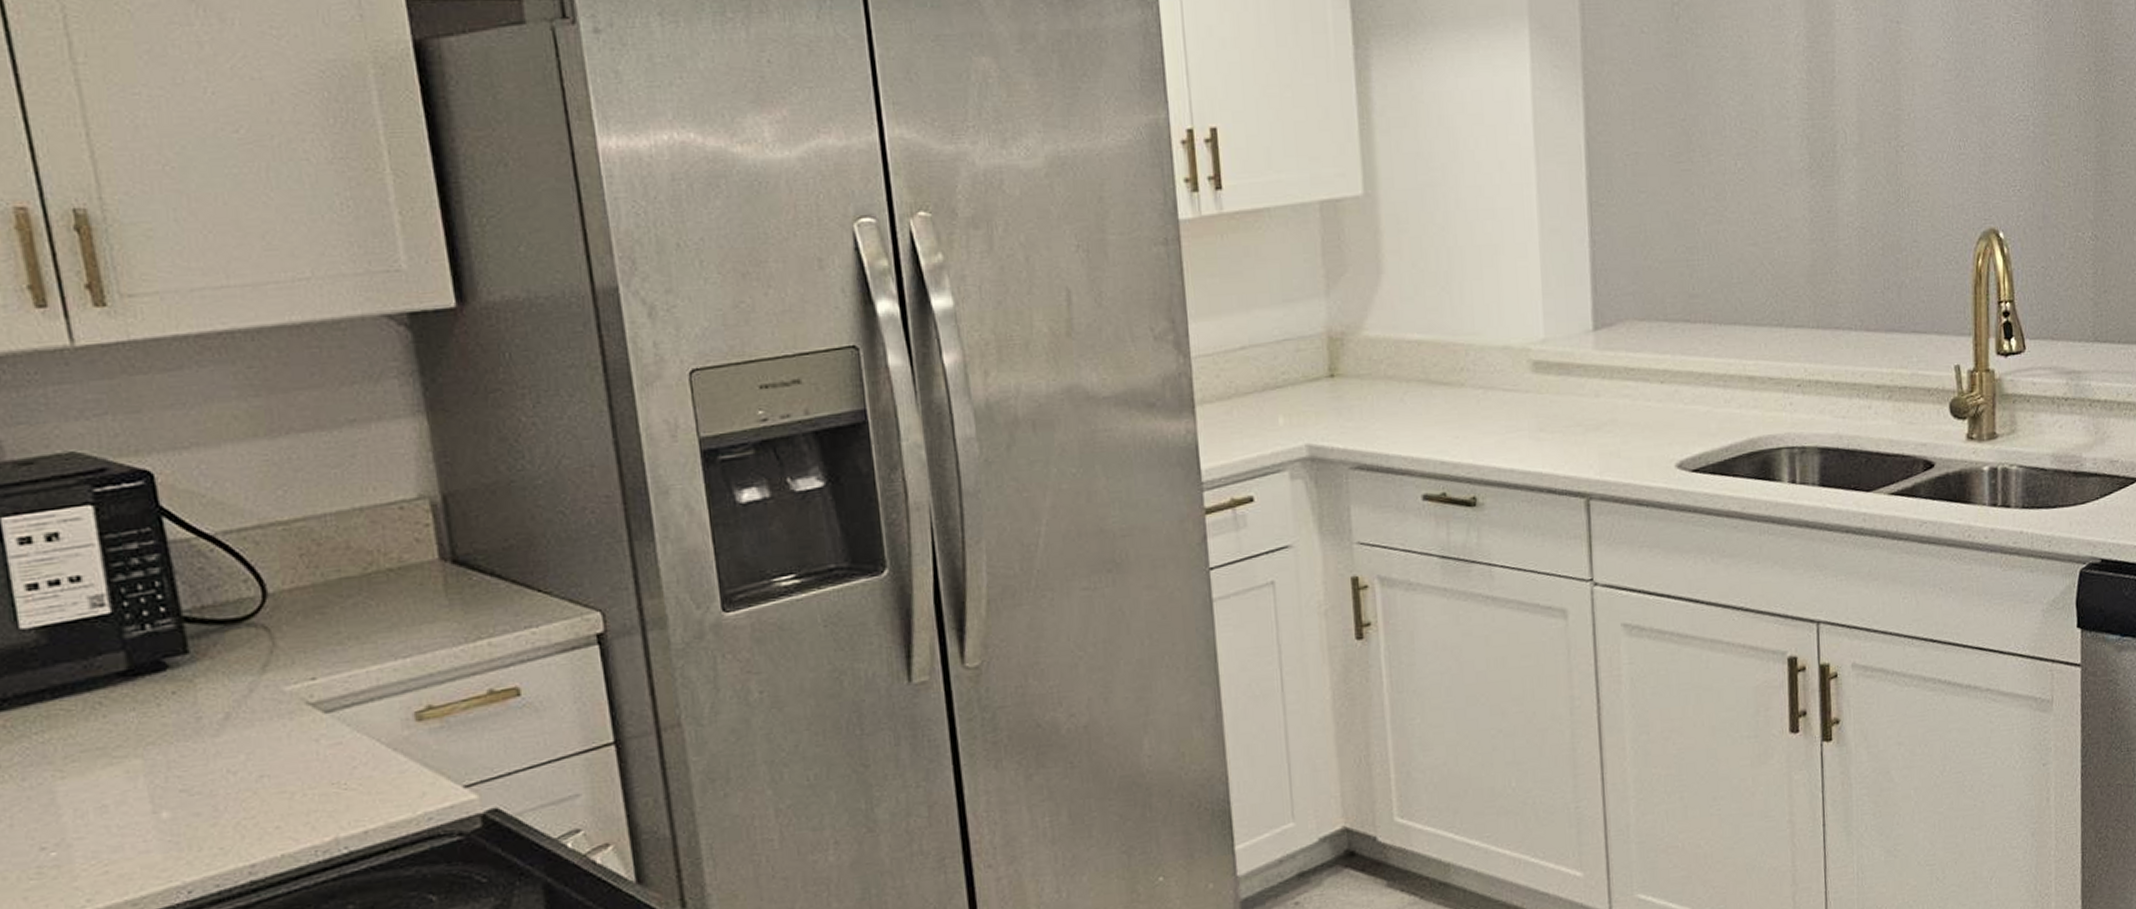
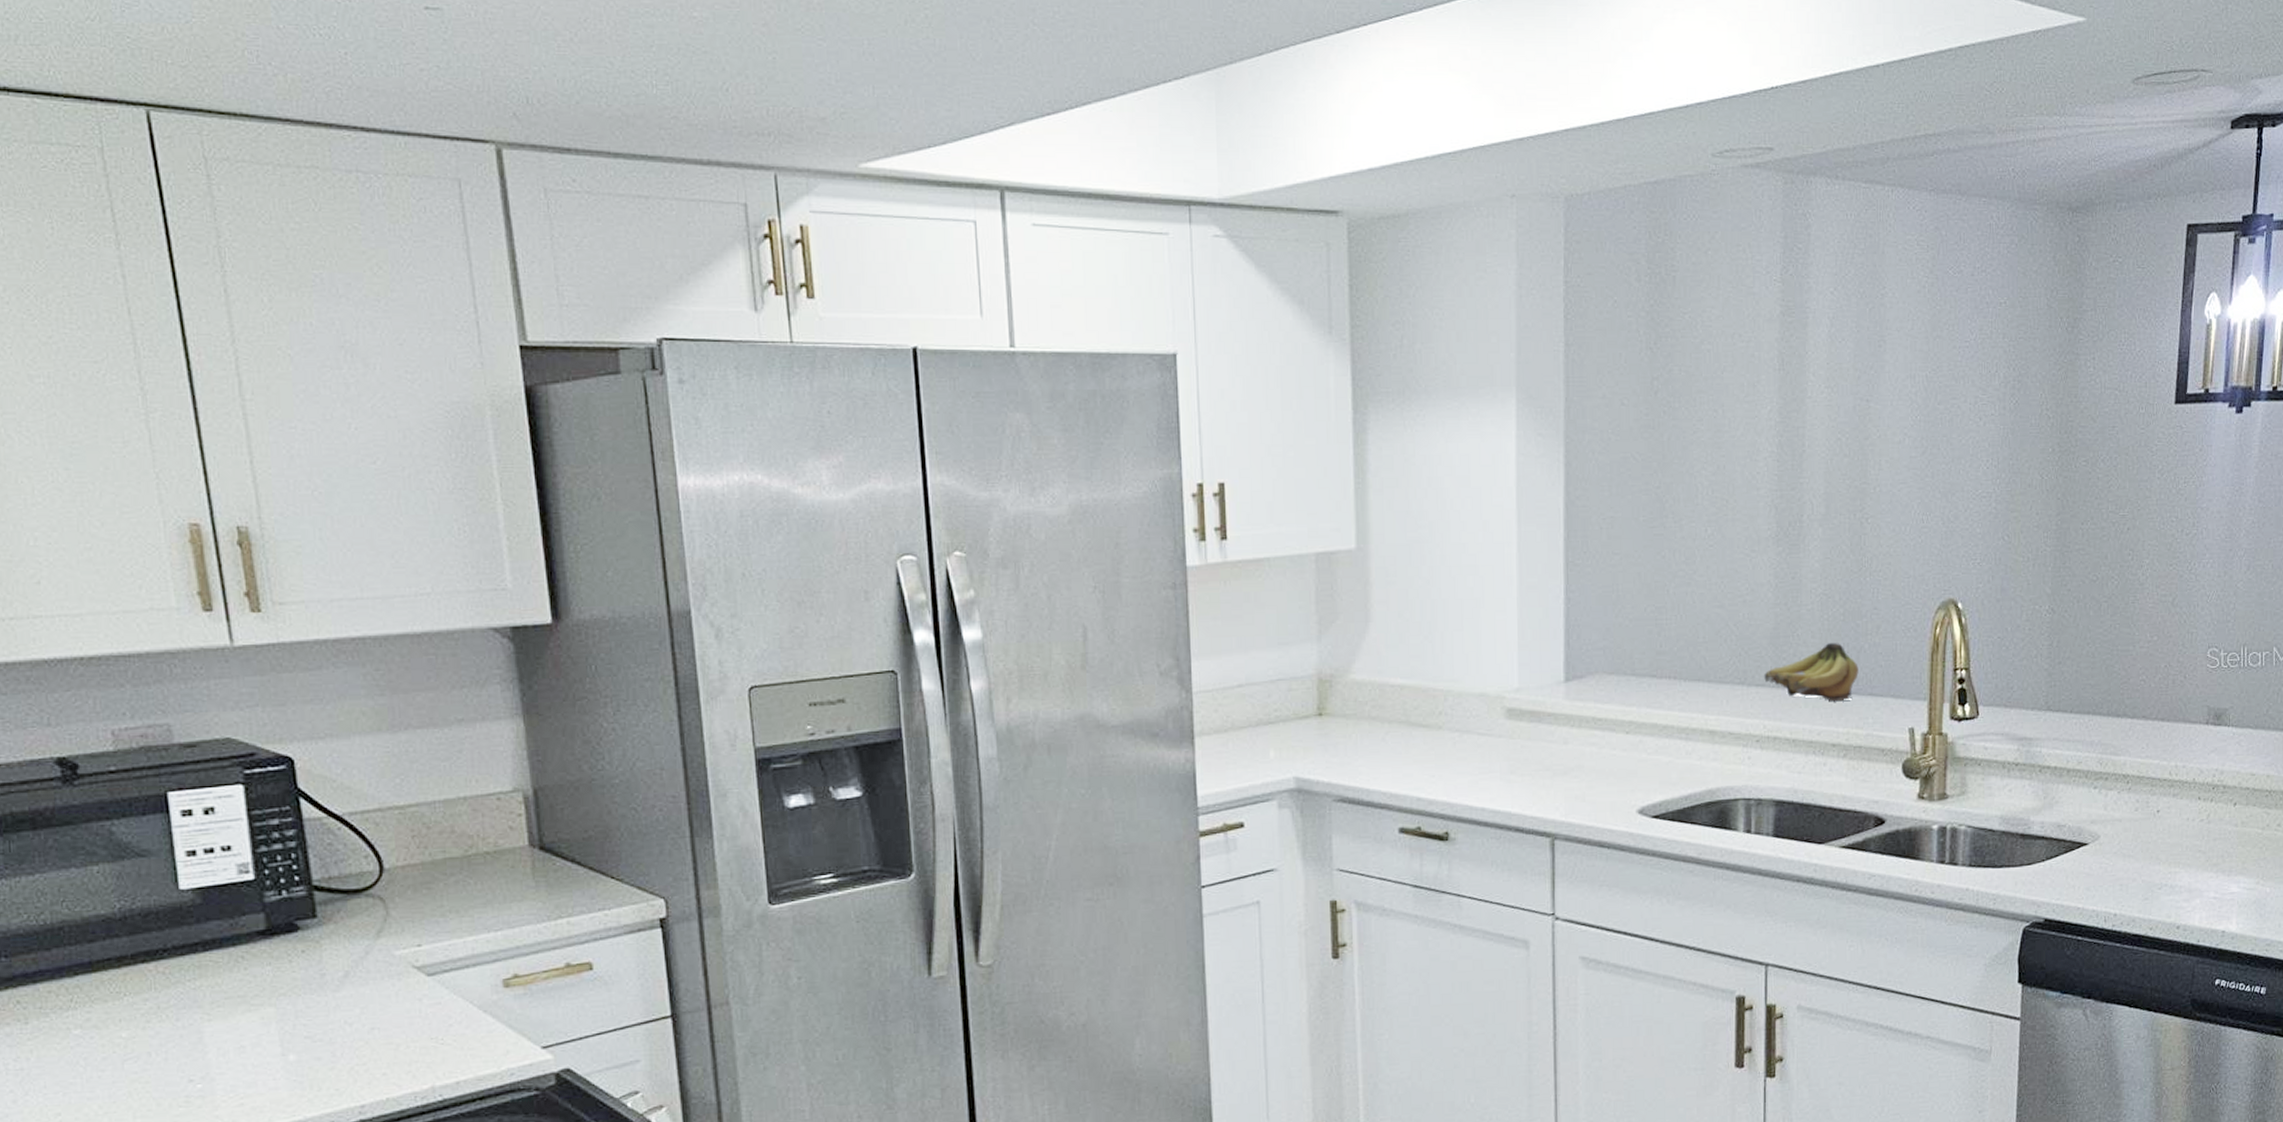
fruit: none [1803,278,1901,340] -> present [1764,642,1859,701]

